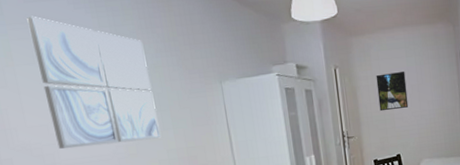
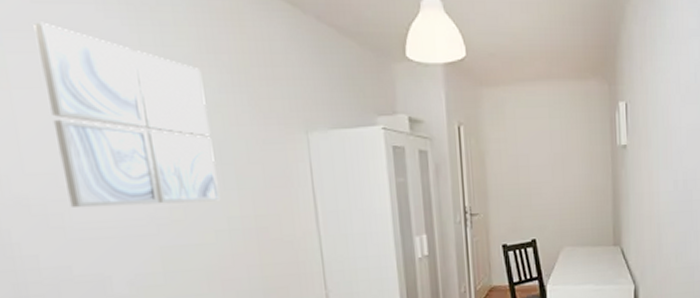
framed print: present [376,72,409,112] -> none [510,136,549,184]

